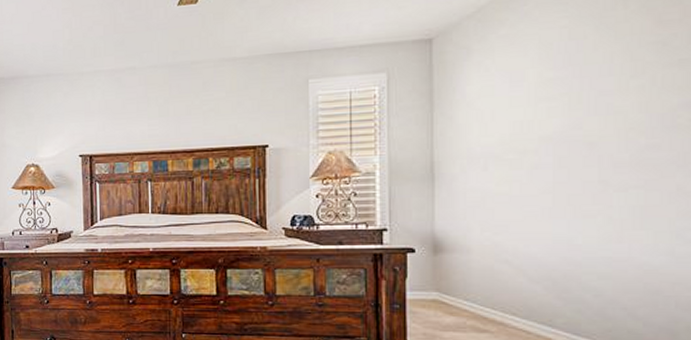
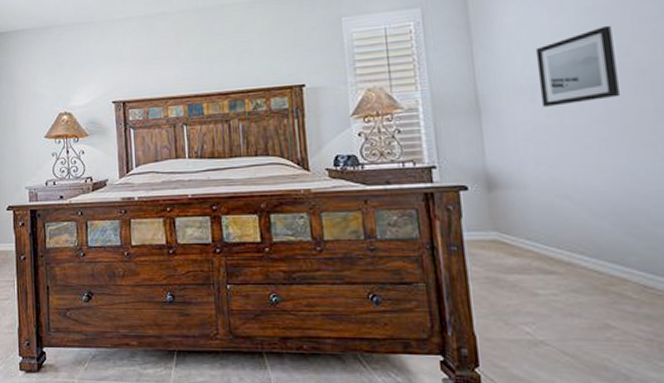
wall art: none [493,97,568,176] -> present [535,25,620,107]

